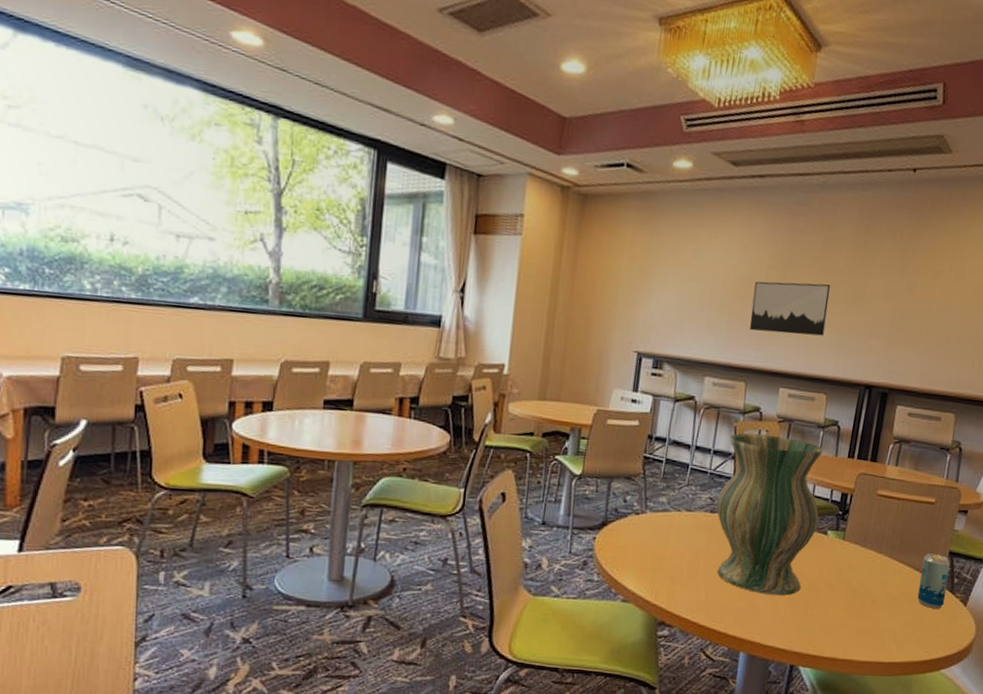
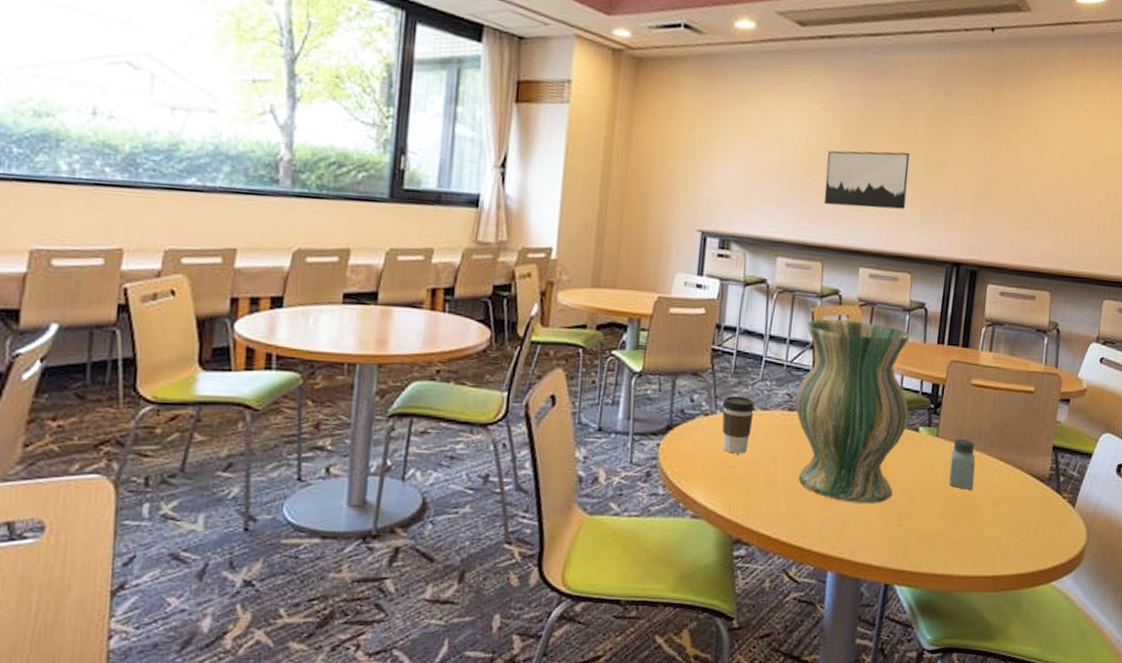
coffee cup: none [651,498,680,549] -> present [721,395,755,454]
saltshaker: none [852,541,878,587] -> present [948,438,976,490]
beverage can: present [917,553,951,609] -> none [1021,448,1055,512]

